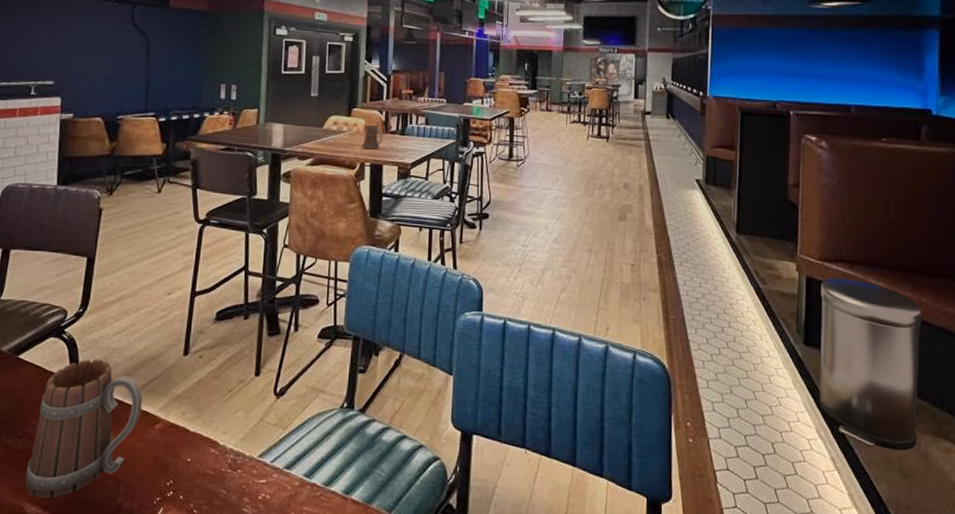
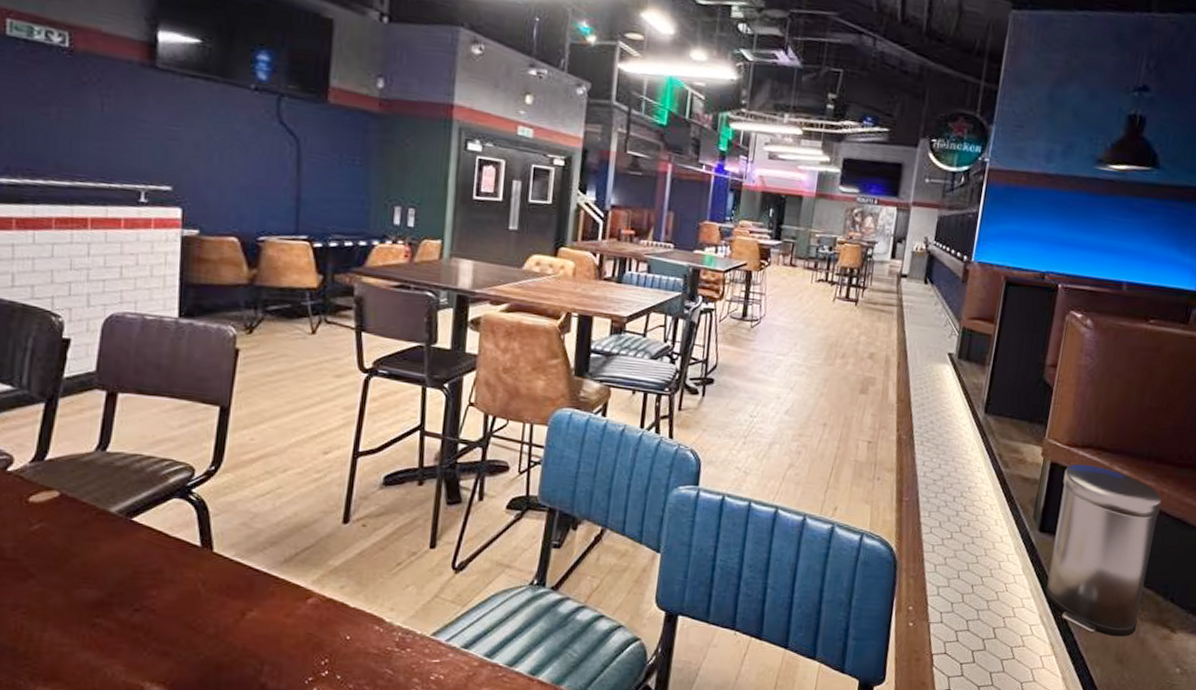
beer mug: present [25,359,143,499] -> none [144,524,292,678]
beer mug: present [362,125,383,150] -> none [569,269,596,298]

